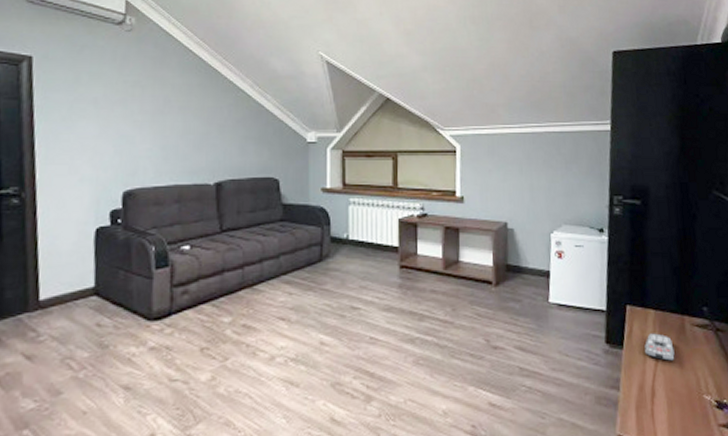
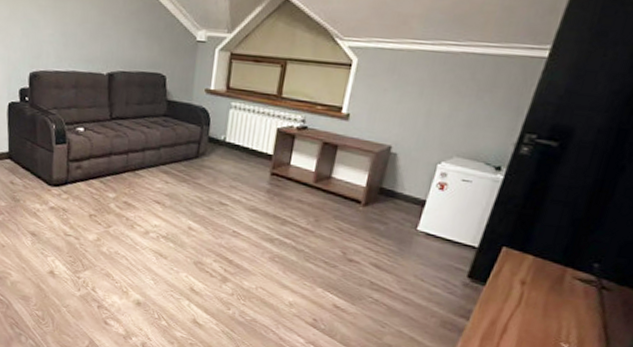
remote control: present [645,333,675,362] -> none [508,277,544,307]

